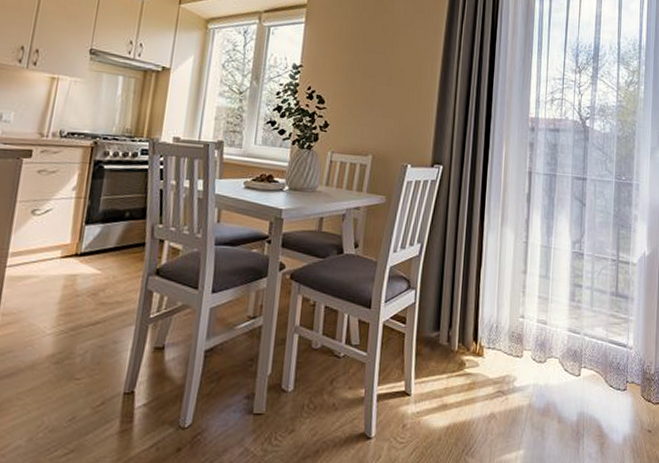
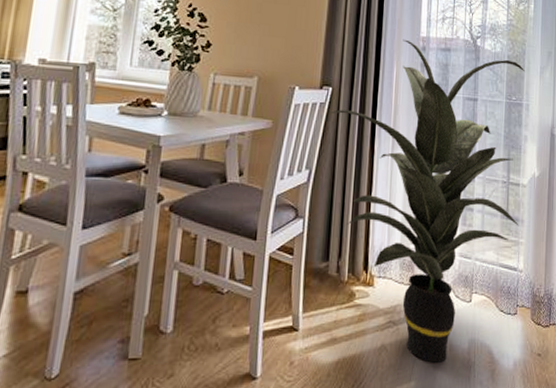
indoor plant: none [440,120,635,433] -> present [330,39,525,363]

